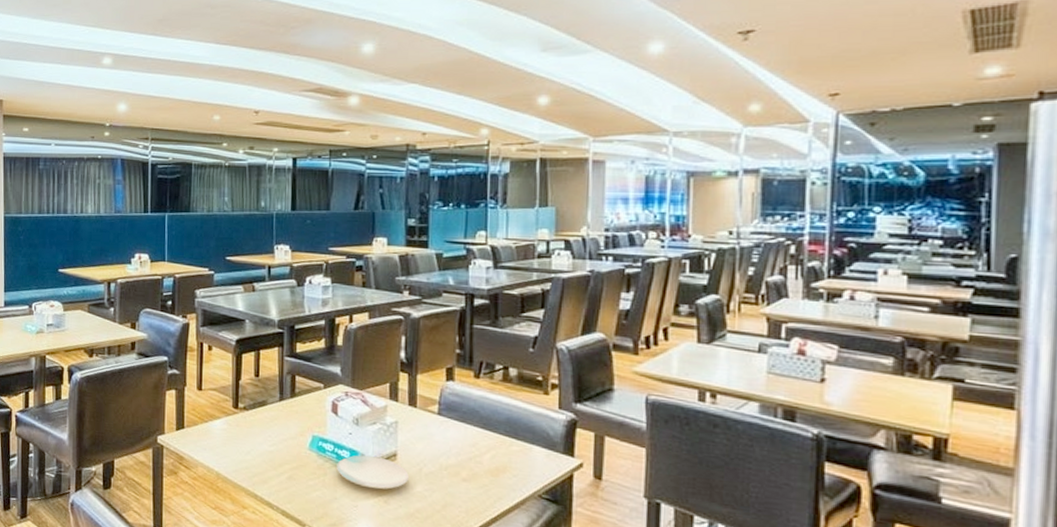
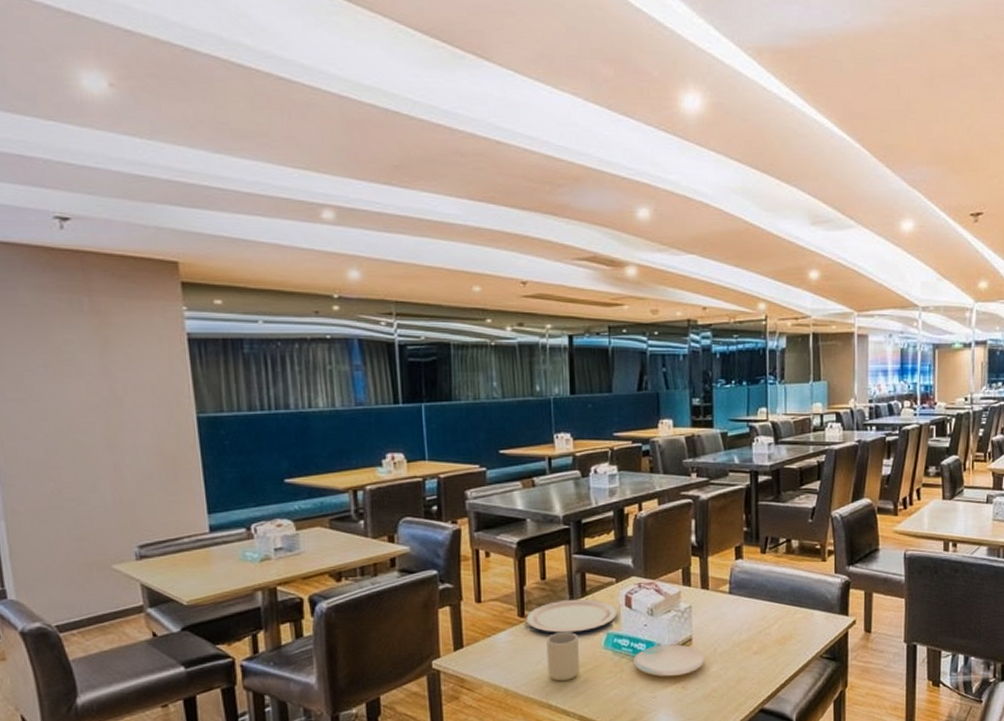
plate: none [239,398,324,431] -> present [526,599,618,633]
cup: none [255,427,286,475] -> present [546,631,579,682]

